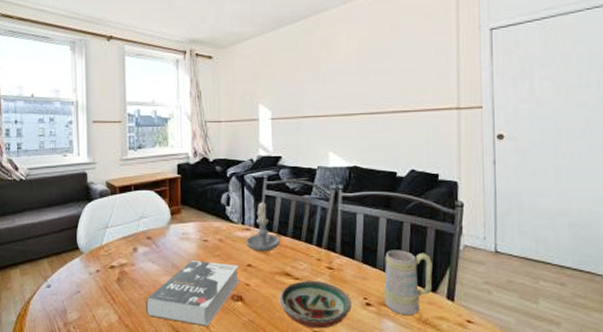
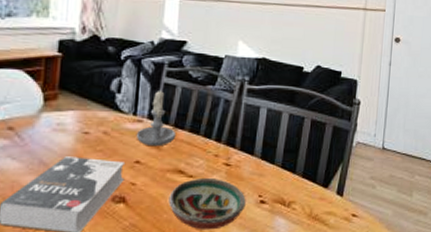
mug: present [384,250,432,316] -> none [278,145,327,212]

